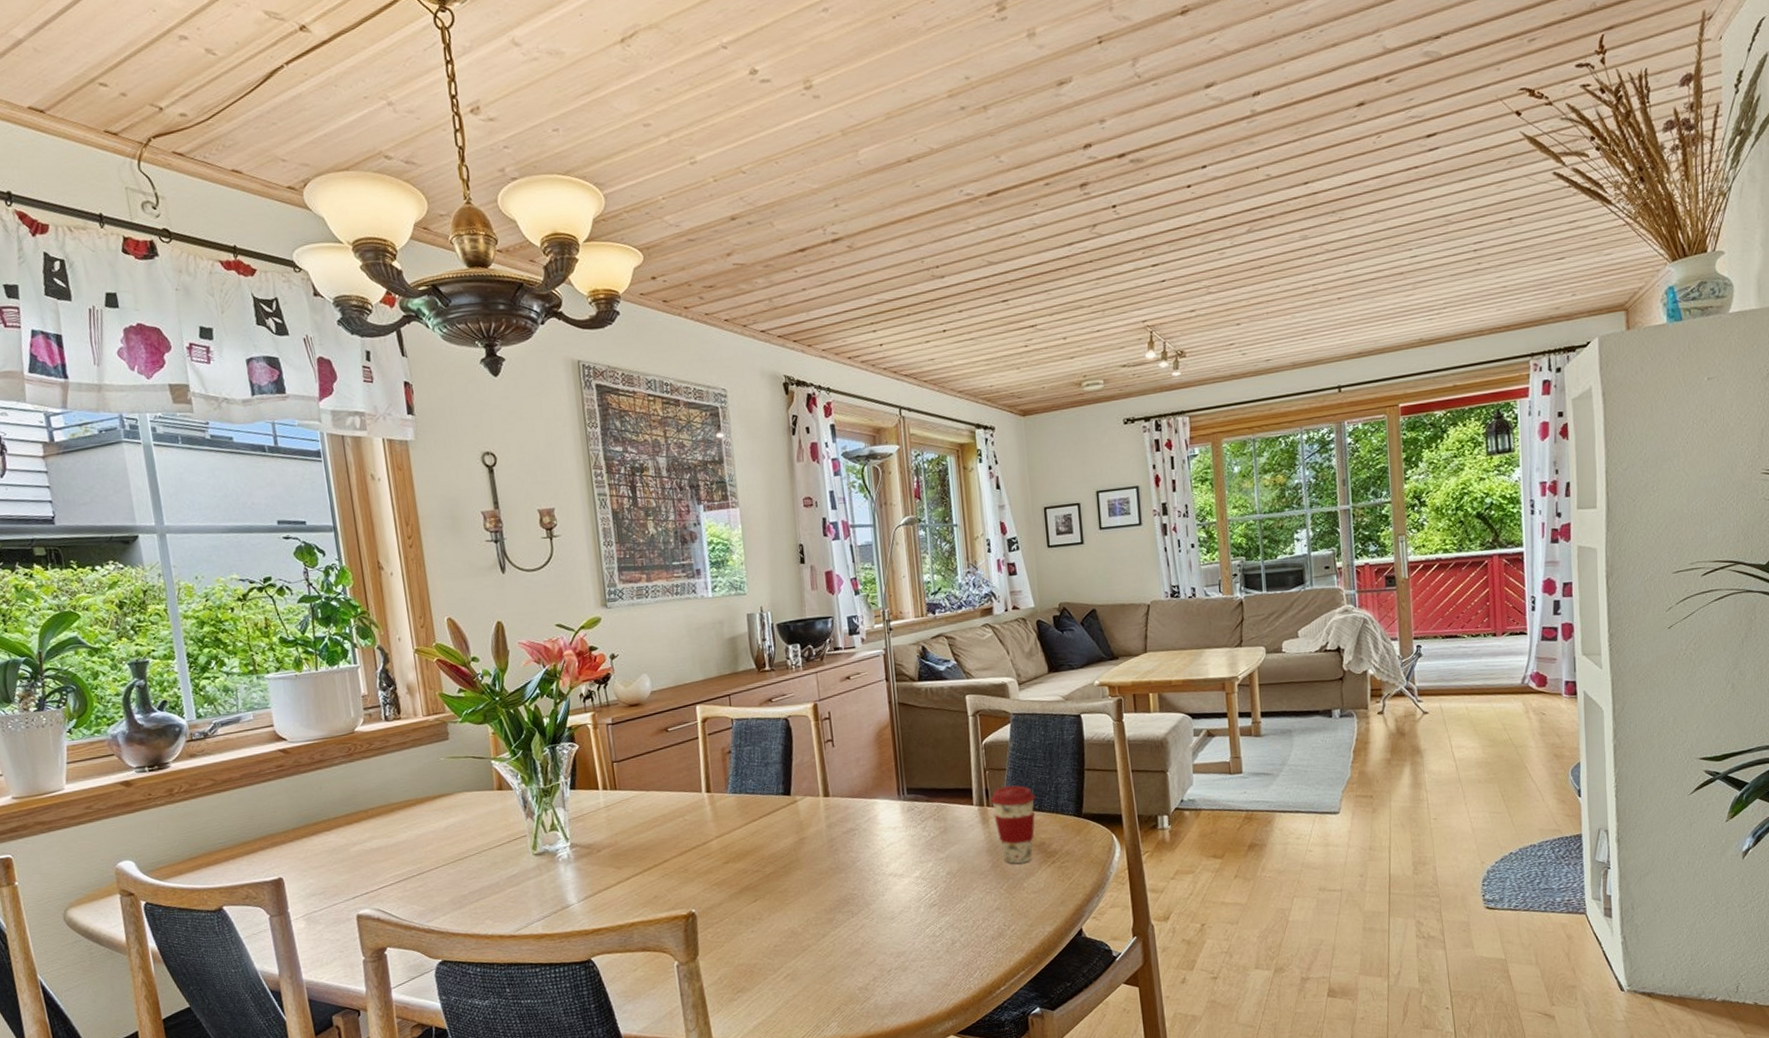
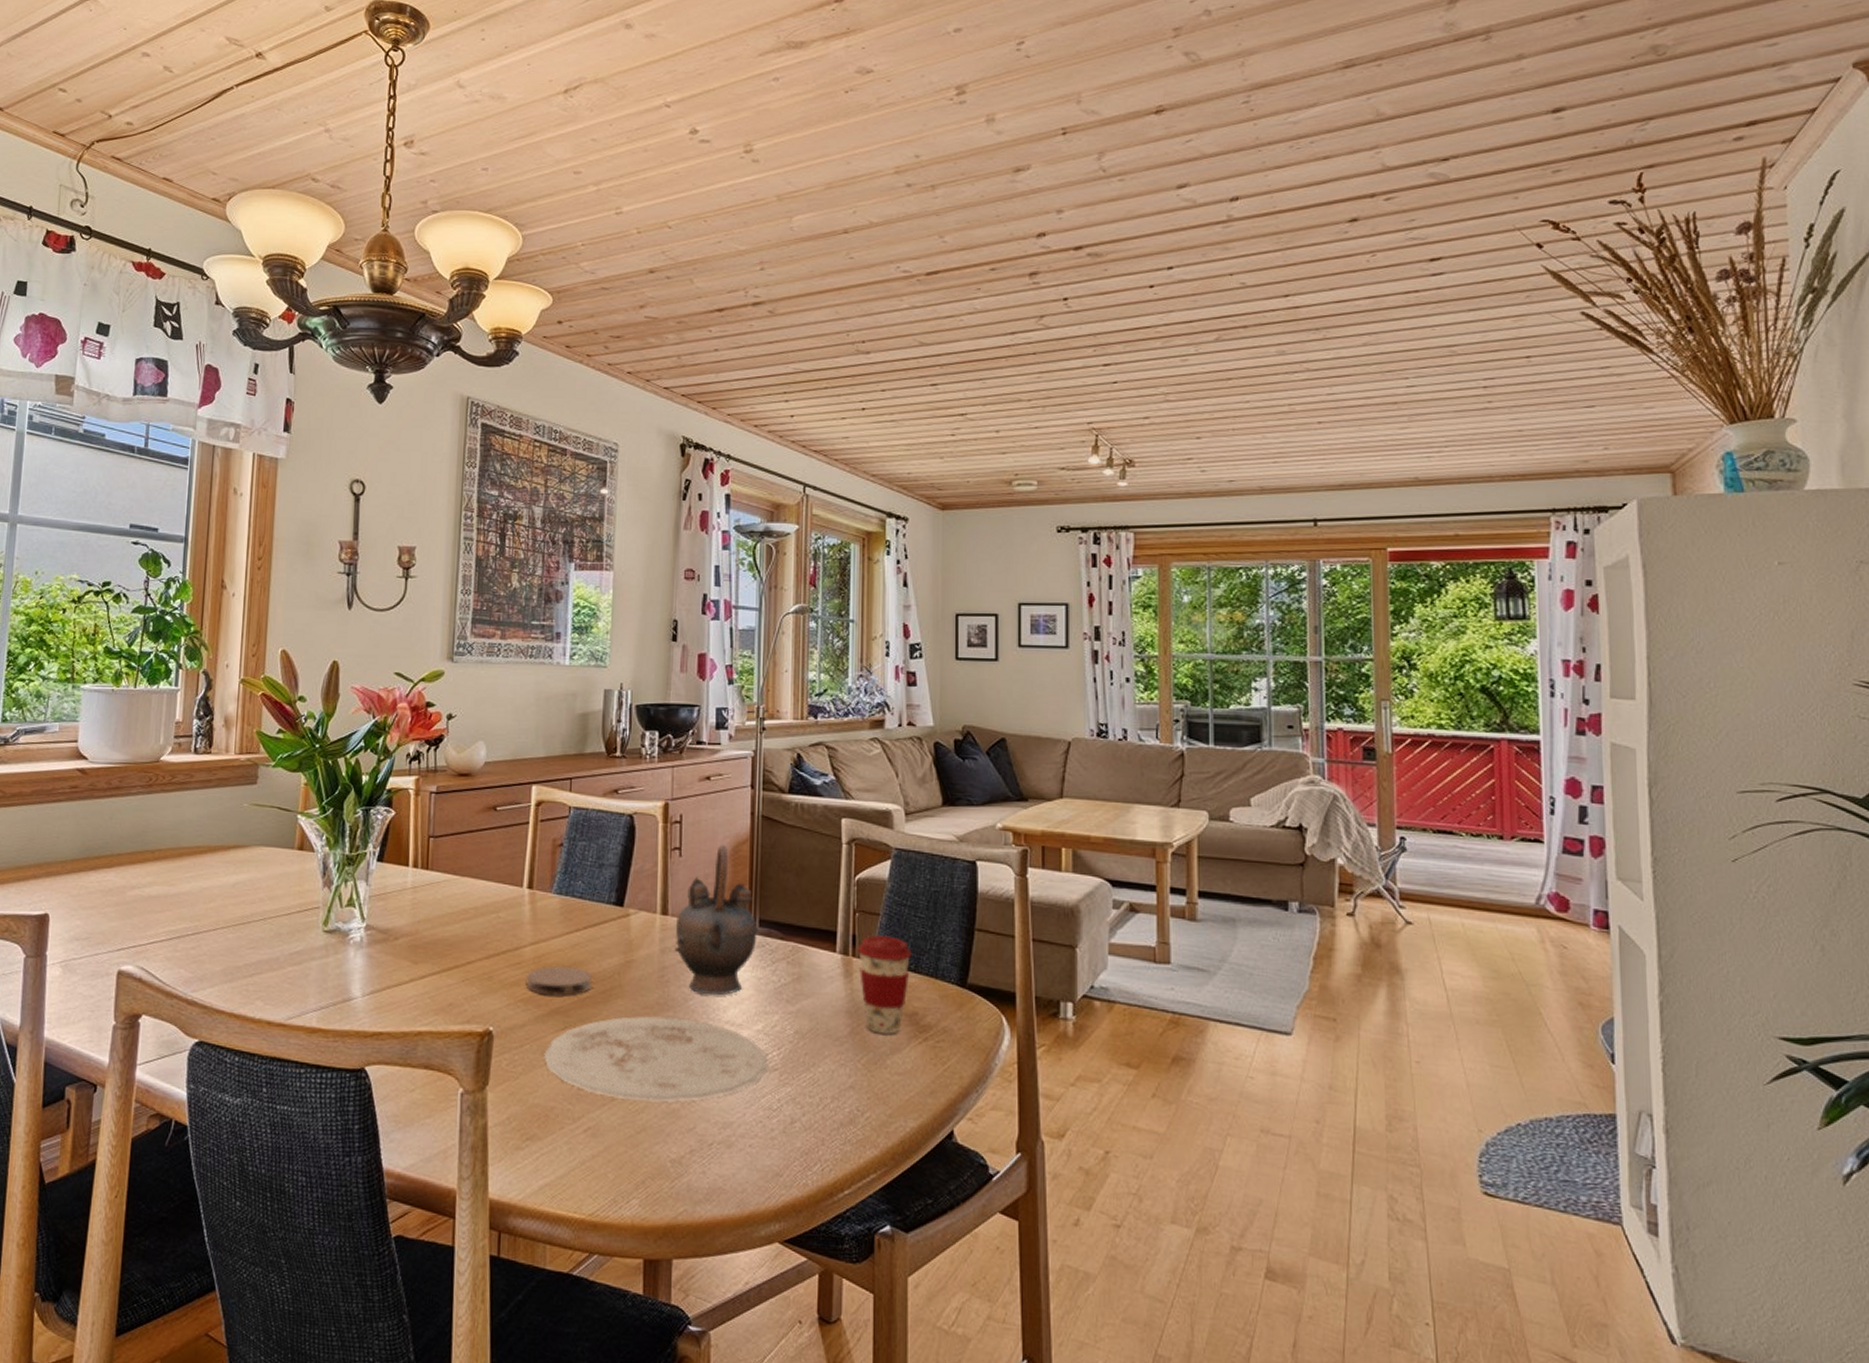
coaster: none [716,850,774,877] -> present [525,966,593,996]
plate: none [741,877,928,948] -> present [544,1016,767,1102]
teapot: none [836,732,907,855] -> present [674,845,758,996]

